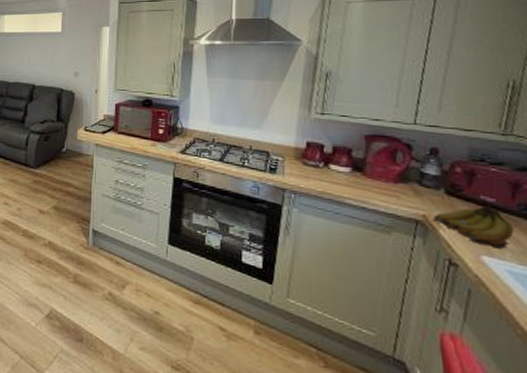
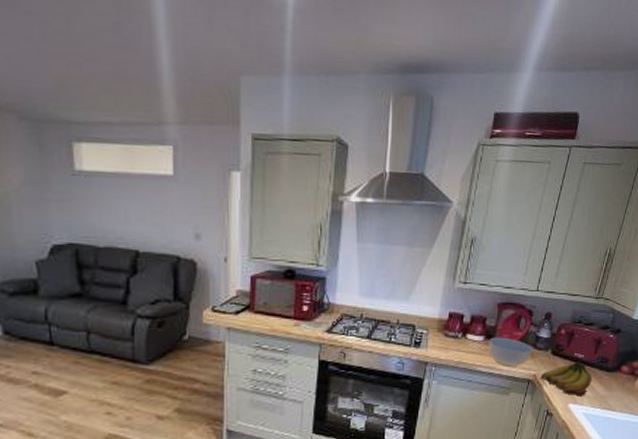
bowl: none [357,169,418,205] -> present [489,337,533,368]

